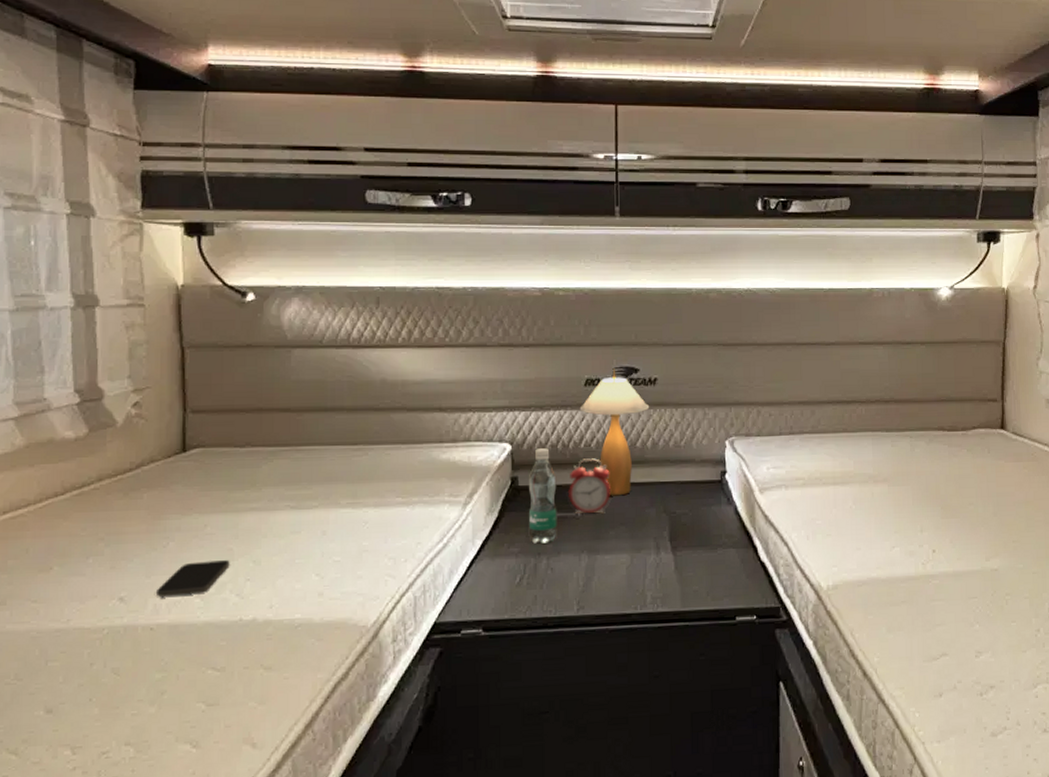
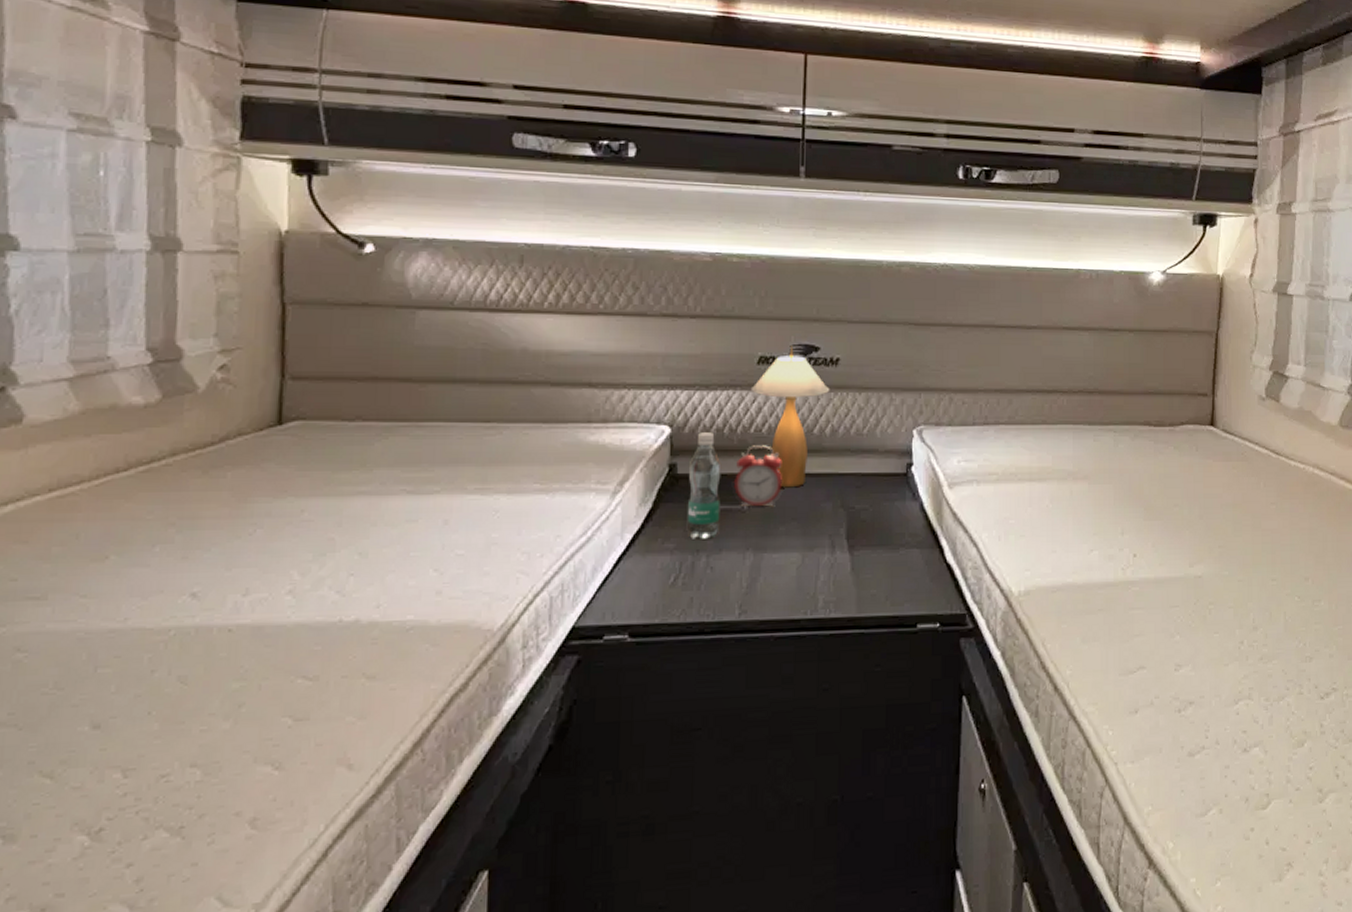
smartphone: present [157,560,230,597] -> none [238,551,330,593]

